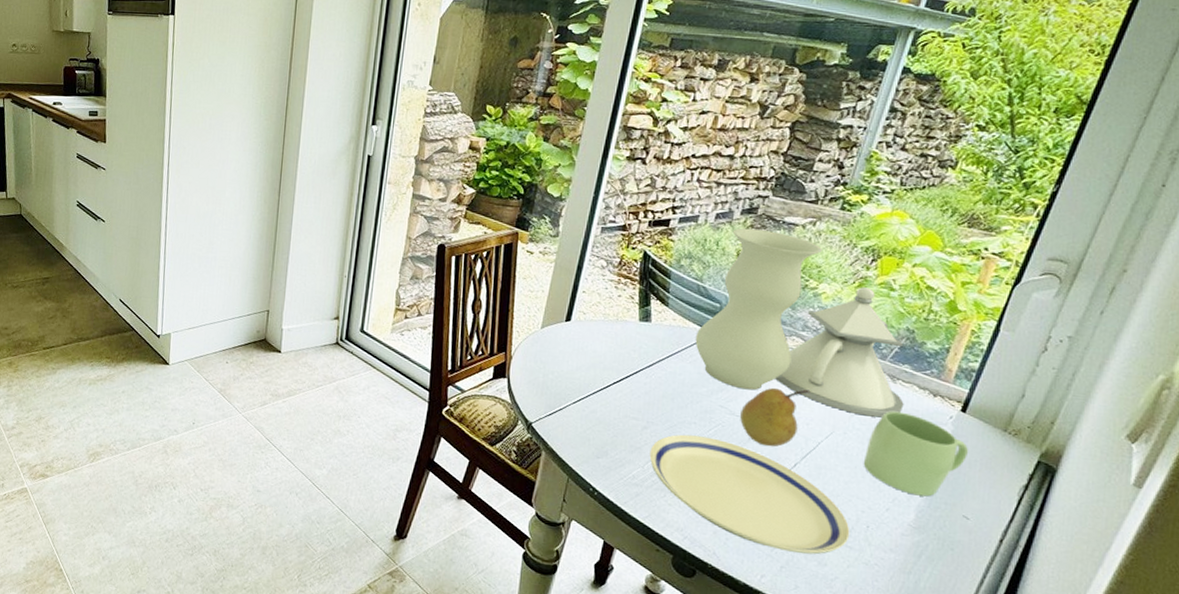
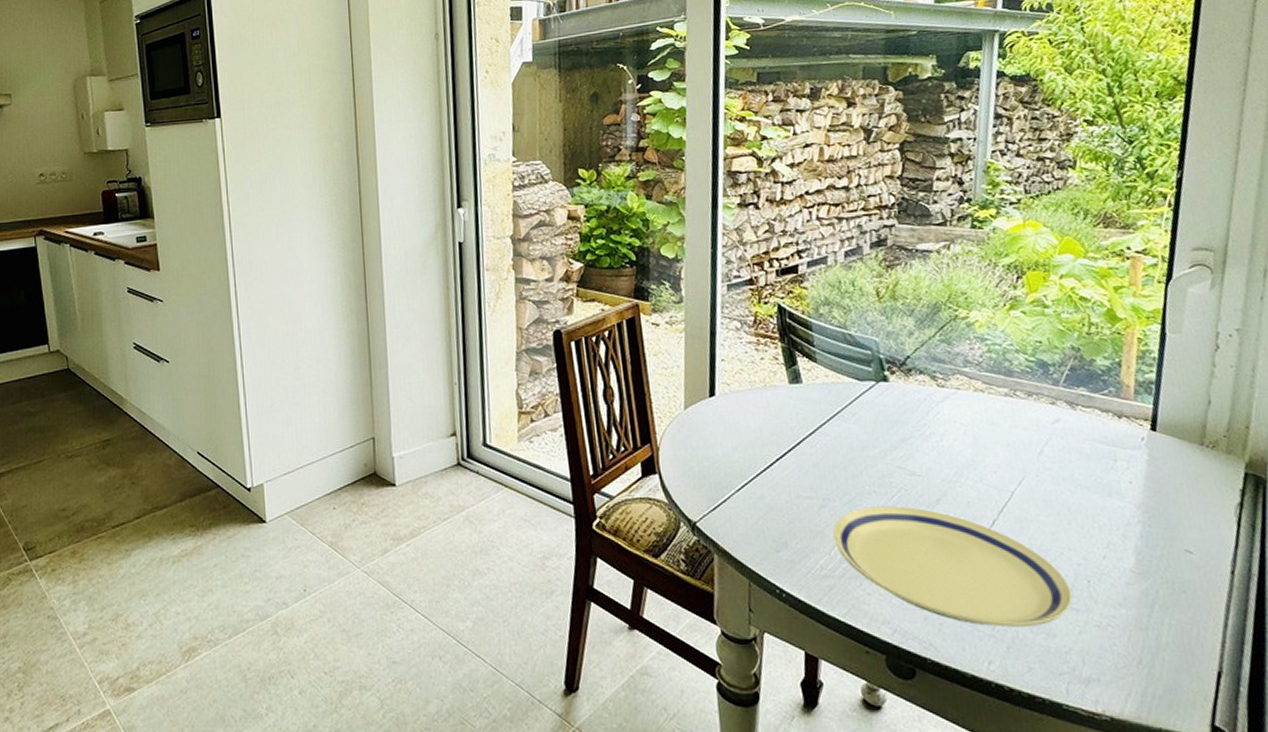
vase: present [695,228,822,390] -> none [853,261,964,444]
fruit: present [740,387,811,447] -> none [921,432,990,506]
teapot: present [775,287,904,418] -> none [948,308,1091,453]
mug: present [863,411,969,497] -> none [1064,441,1172,535]

